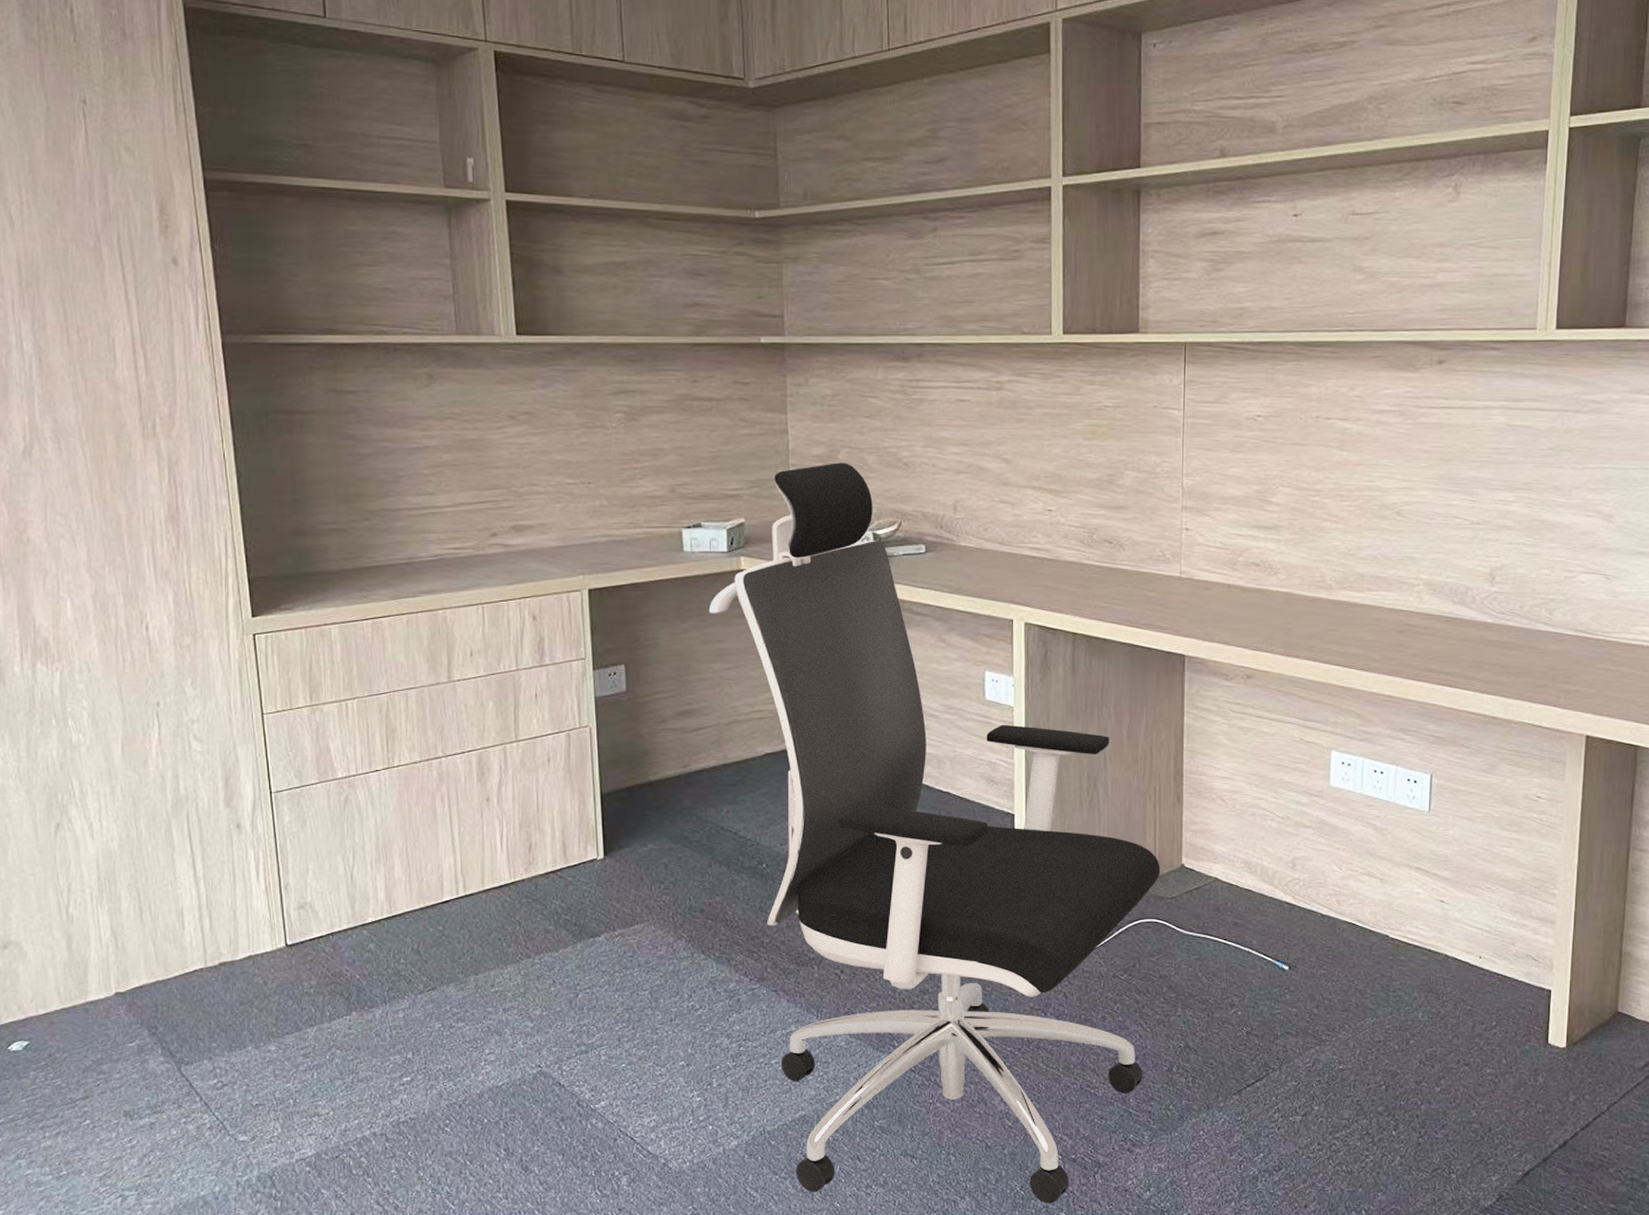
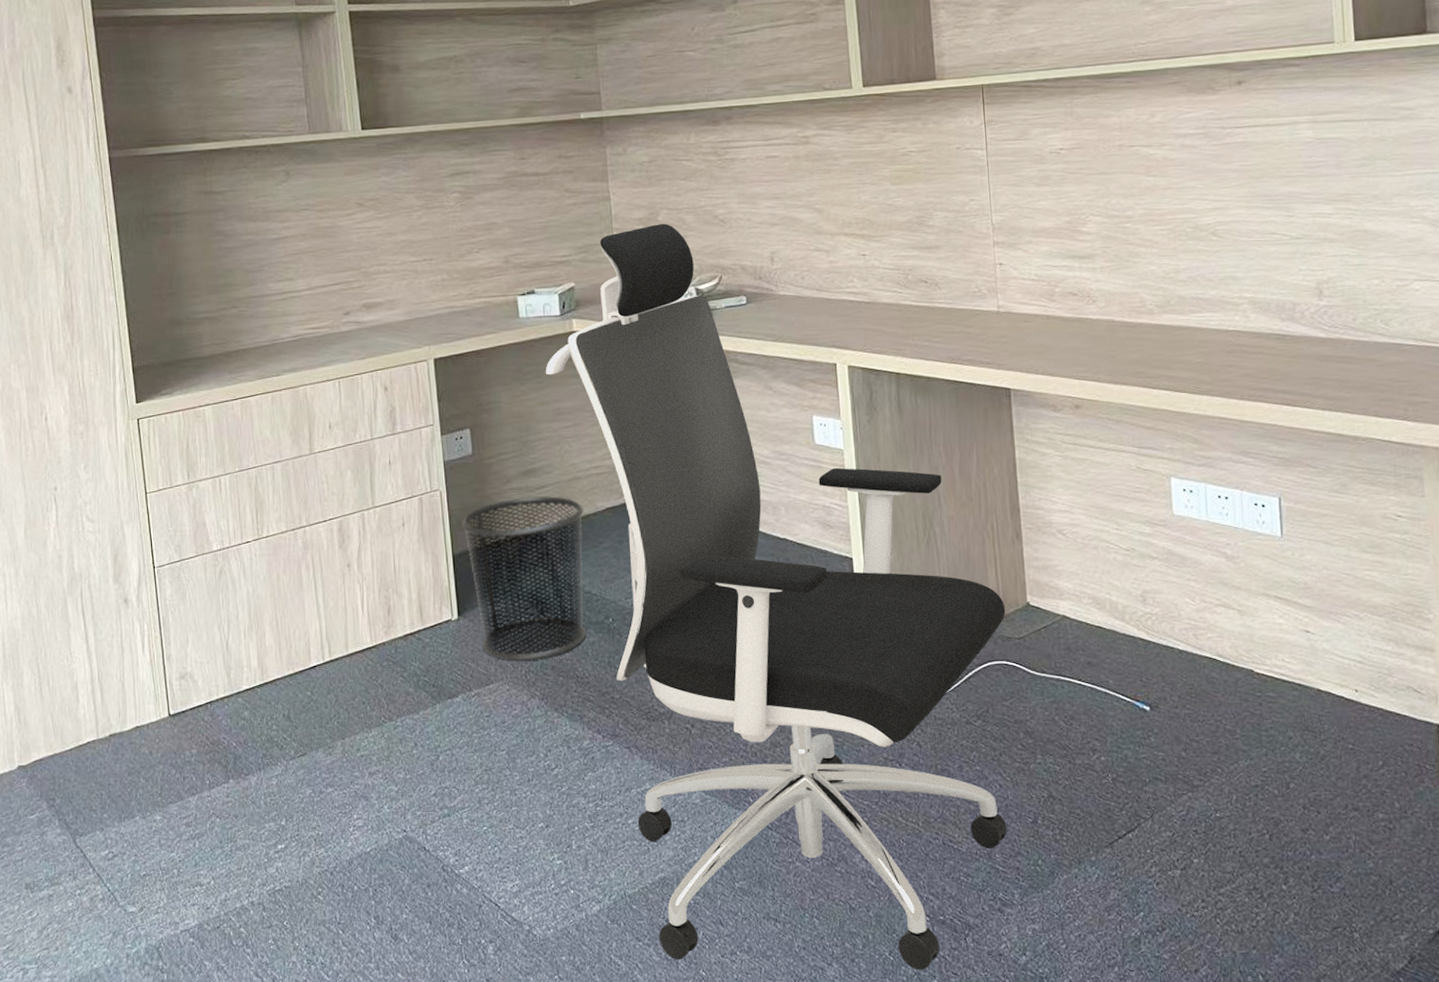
waste bin: none [611,738,742,903] -> present [461,496,587,661]

